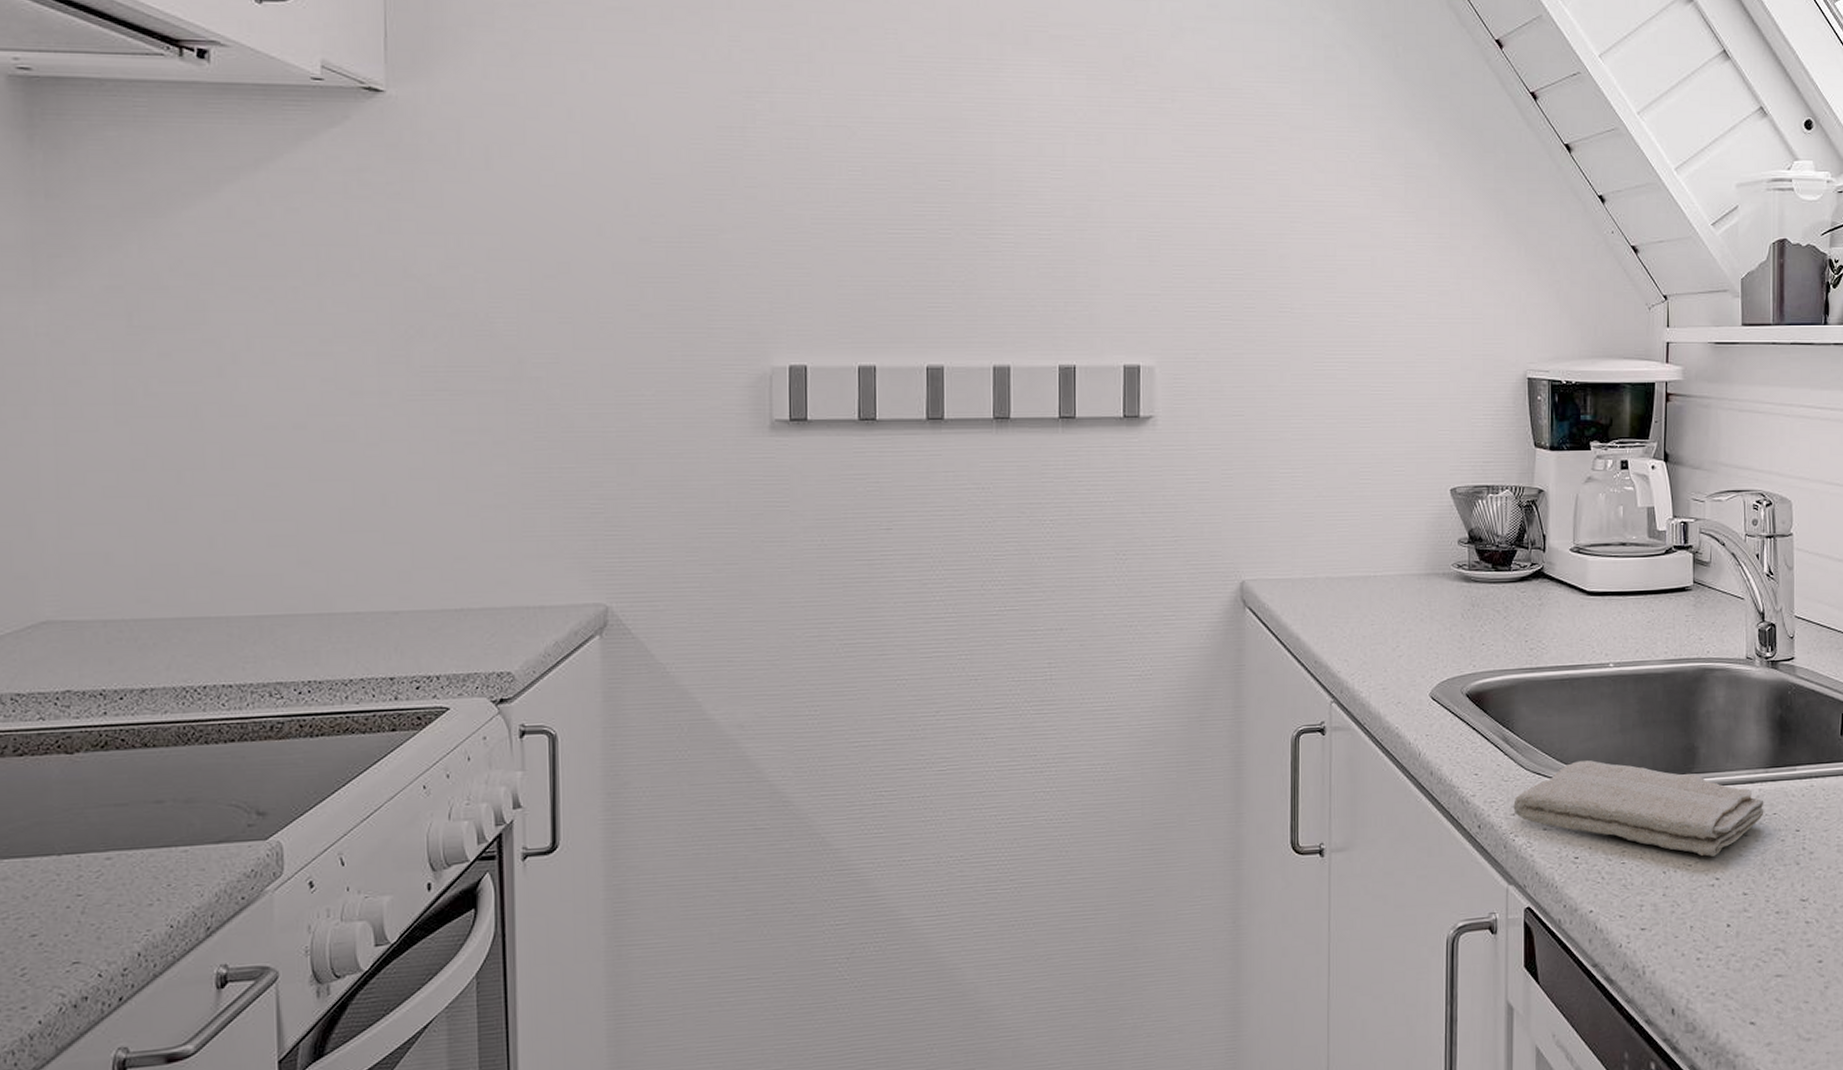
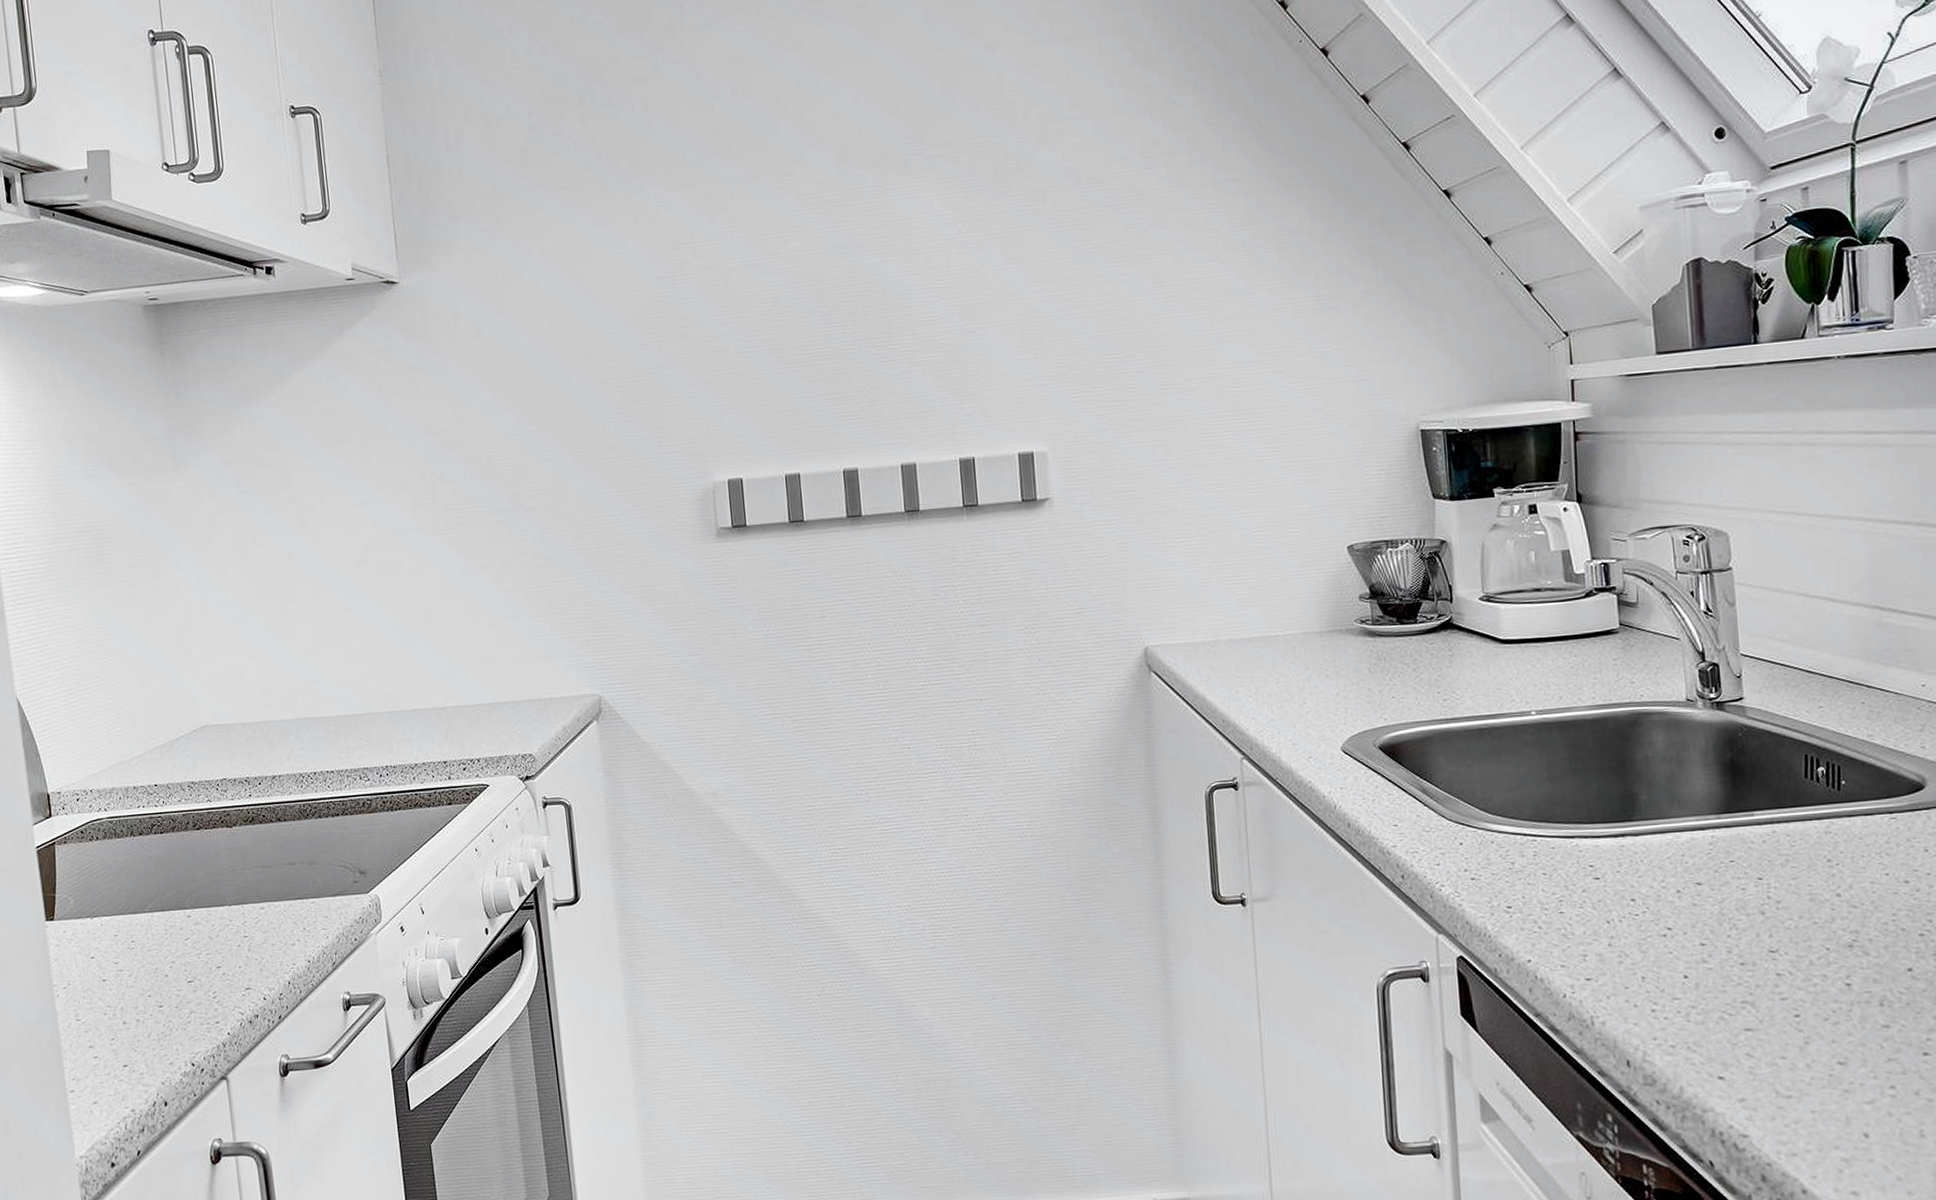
washcloth: present [1513,760,1764,857] -> none [1437,809,1719,906]

